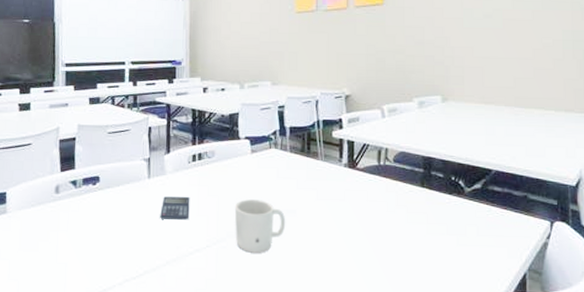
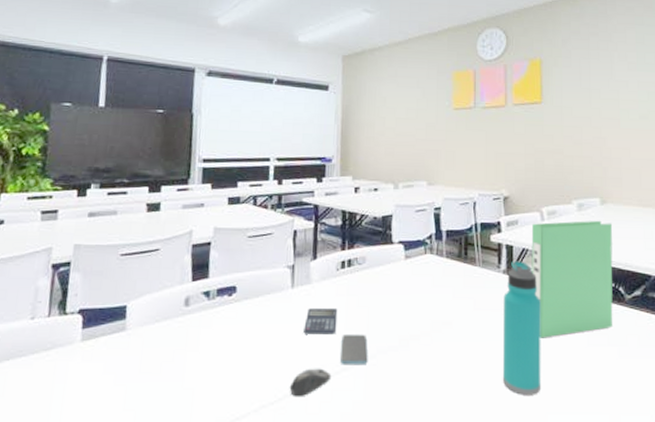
computer mouse: none [149,248,186,273] -> present [289,368,332,396]
smartphone: none [194,219,219,246] -> present [340,333,368,364]
mug: present [234,199,286,253] -> none [386,310,442,371]
water bottle: none [344,155,381,278] -> present [503,261,541,395]
binder: none [372,117,453,227] -> present [531,220,613,338]

